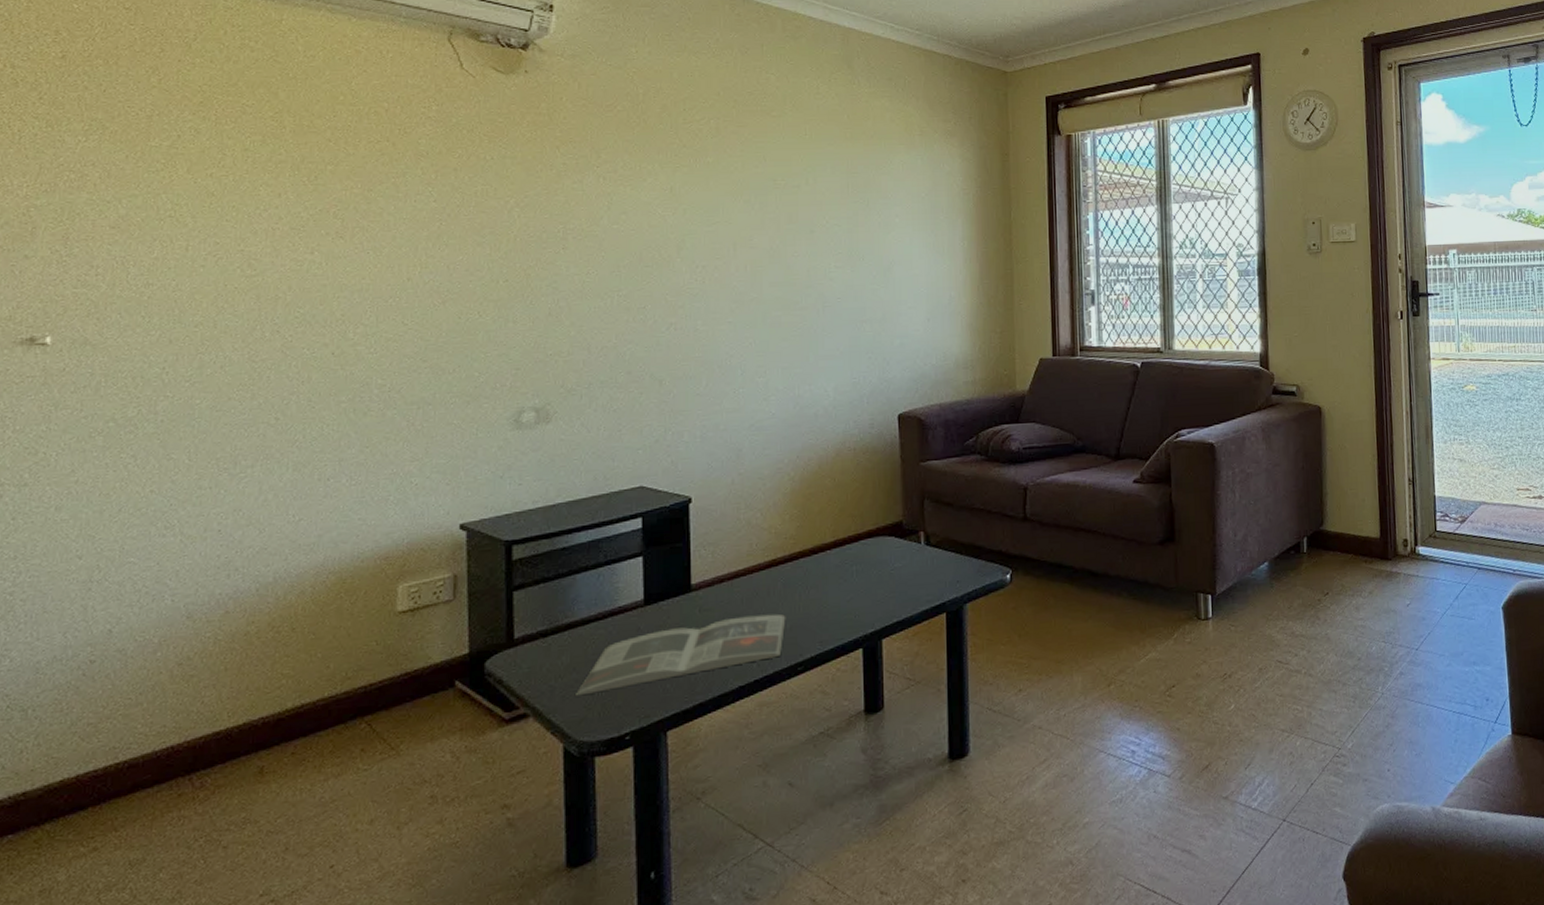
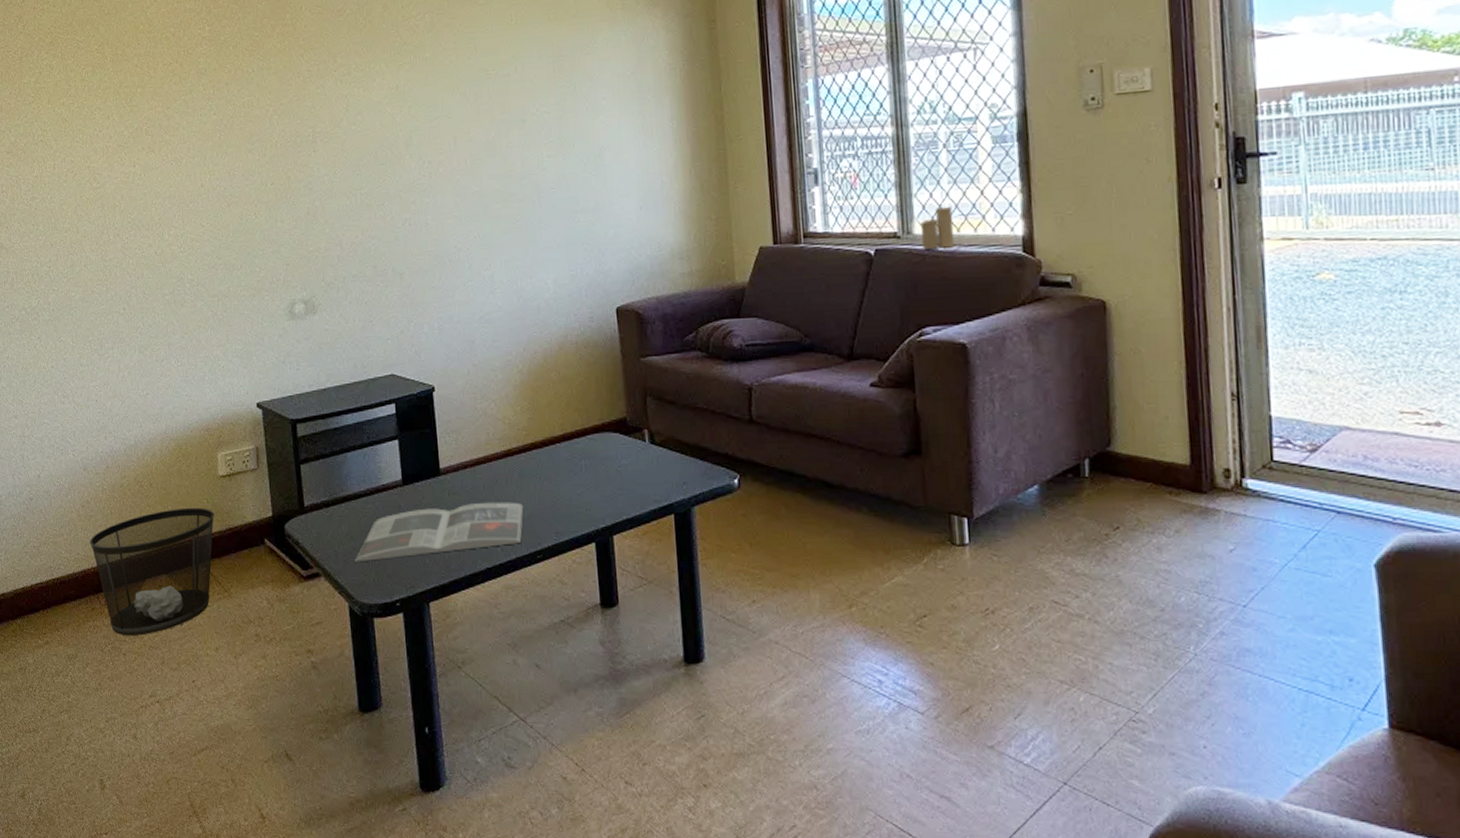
waste bin: none [185,651,386,823] -> present [89,507,215,636]
candle: none [1179,322,1207,363] -> present [920,201,955,249]

